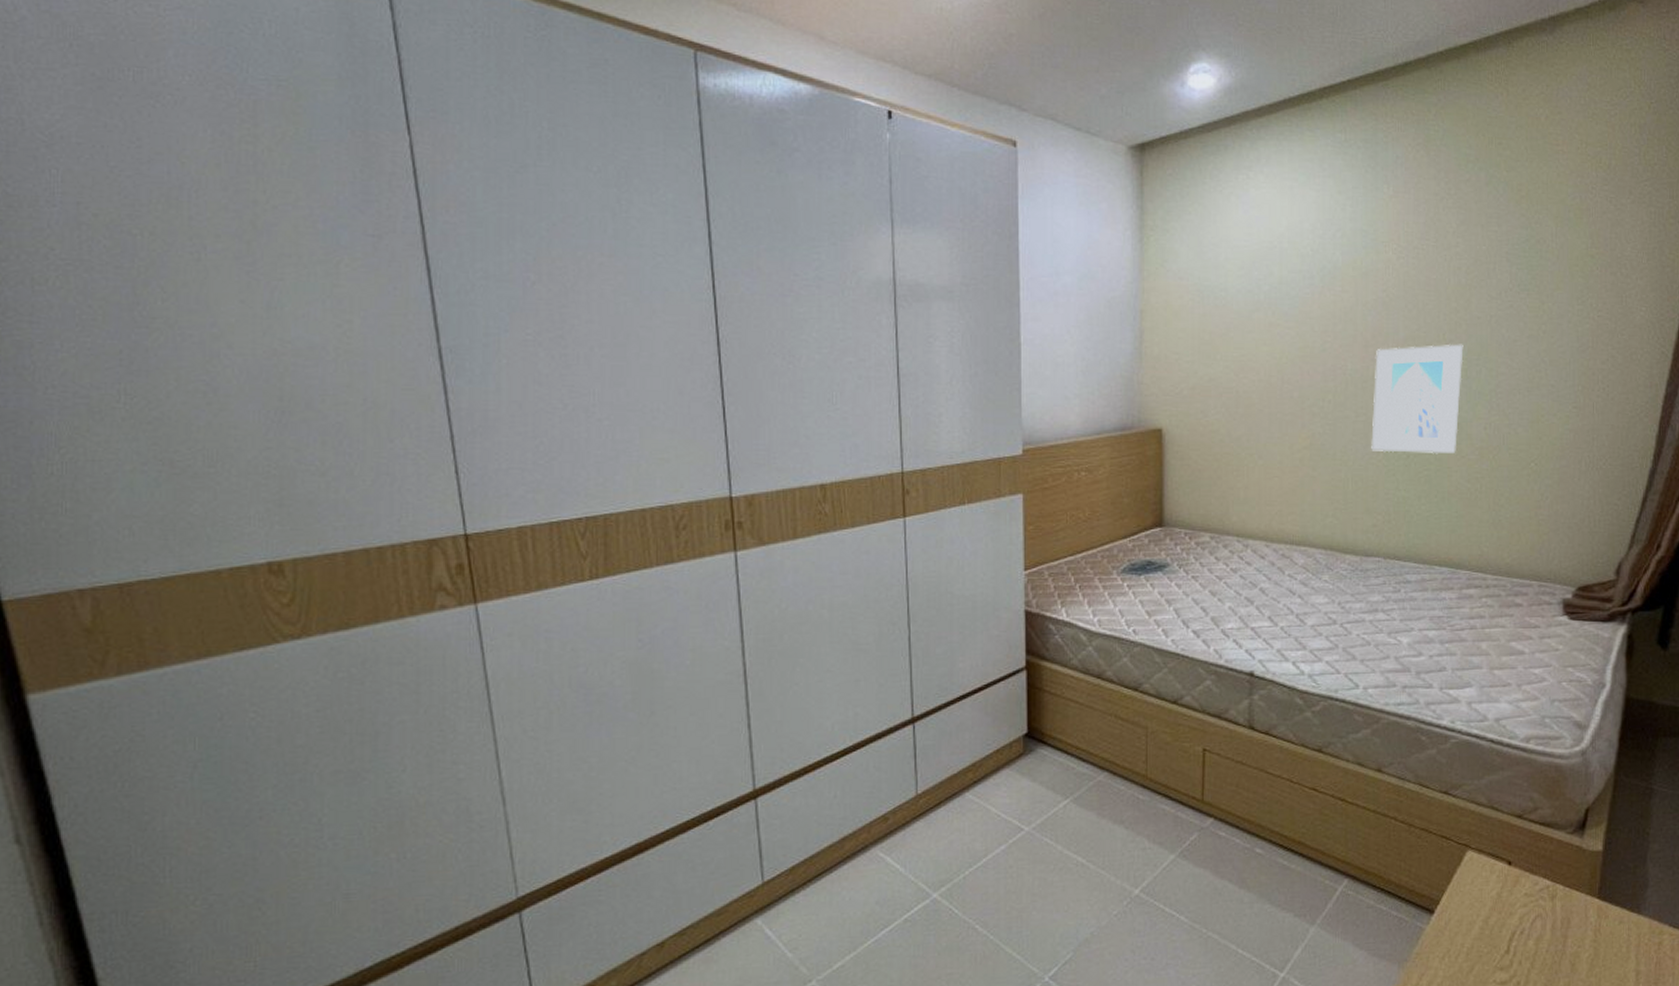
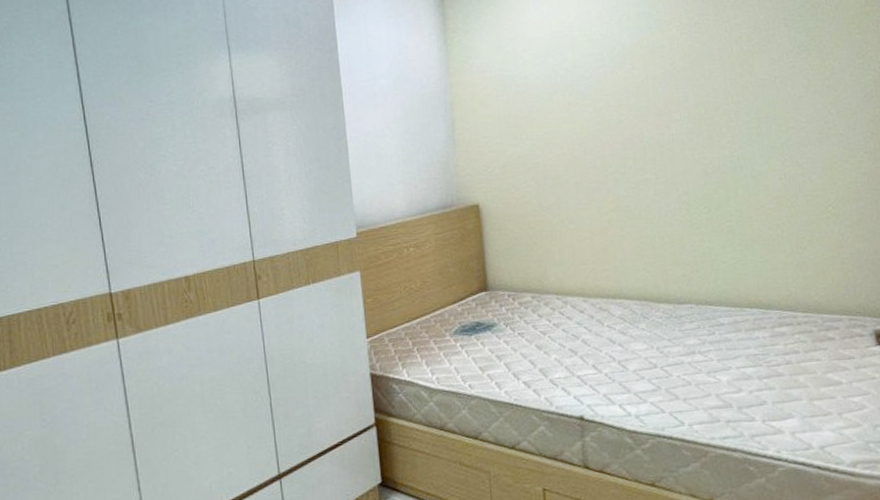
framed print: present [1371,344,1464,454] -> none [669,104,755,209]

